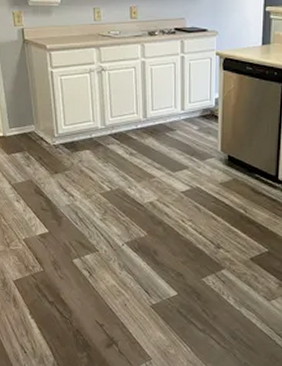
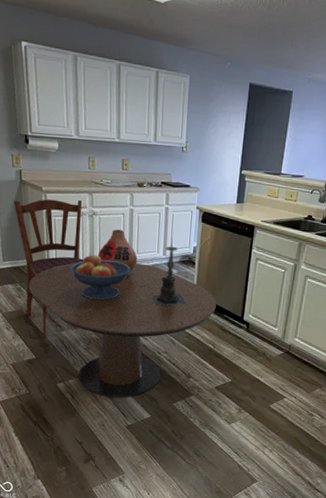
dining chair: none [17,55,94,209] -> present [13,199,83,338]
dining table: none [37,121,245,274] -> present [28,262,216,398]
fruit bowl: none [80,114,145,164] -> present [70,253,130,300]
vase: none [109,84,153,132] -> present [97,229,138,273]
candle holder: none [168,91,213,168] -> present [149,239,189,307]

